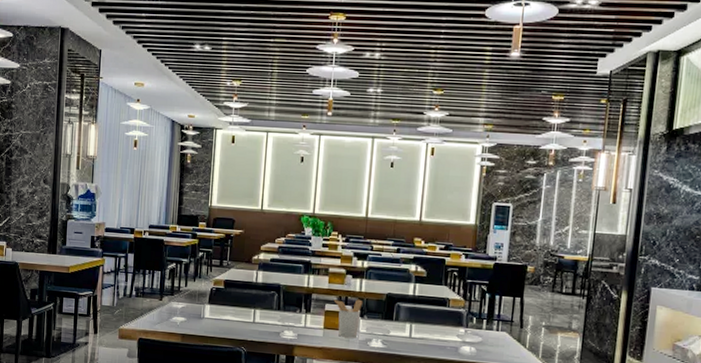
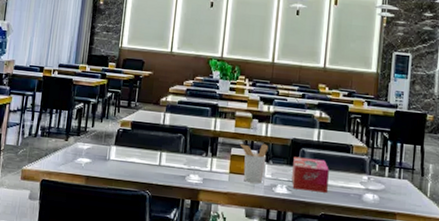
tissue box: none [387,311,425,346] -> present [291,156,329,193]

